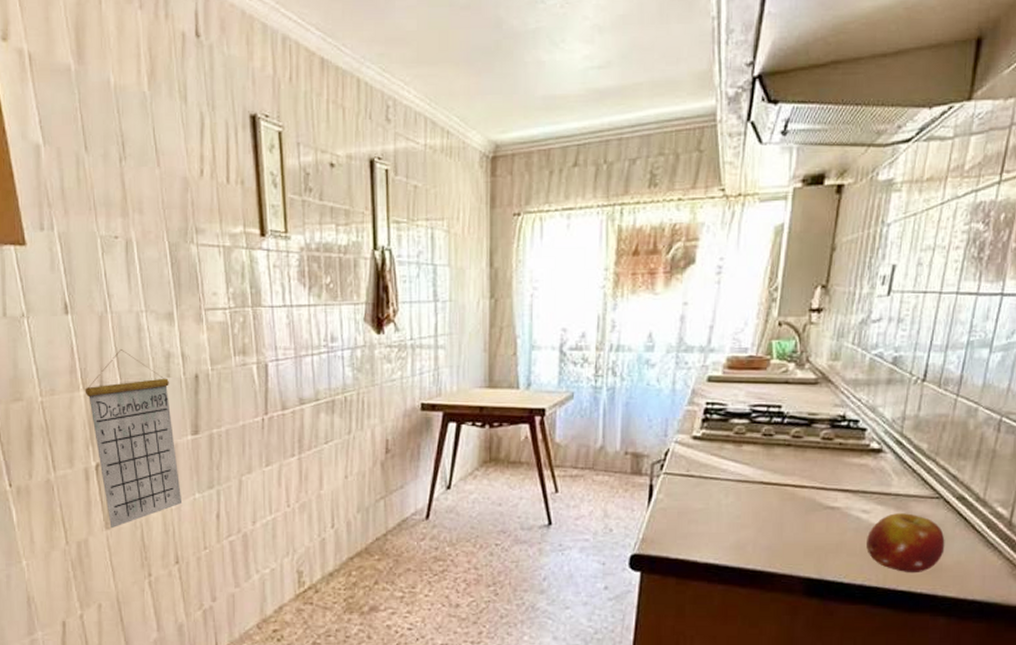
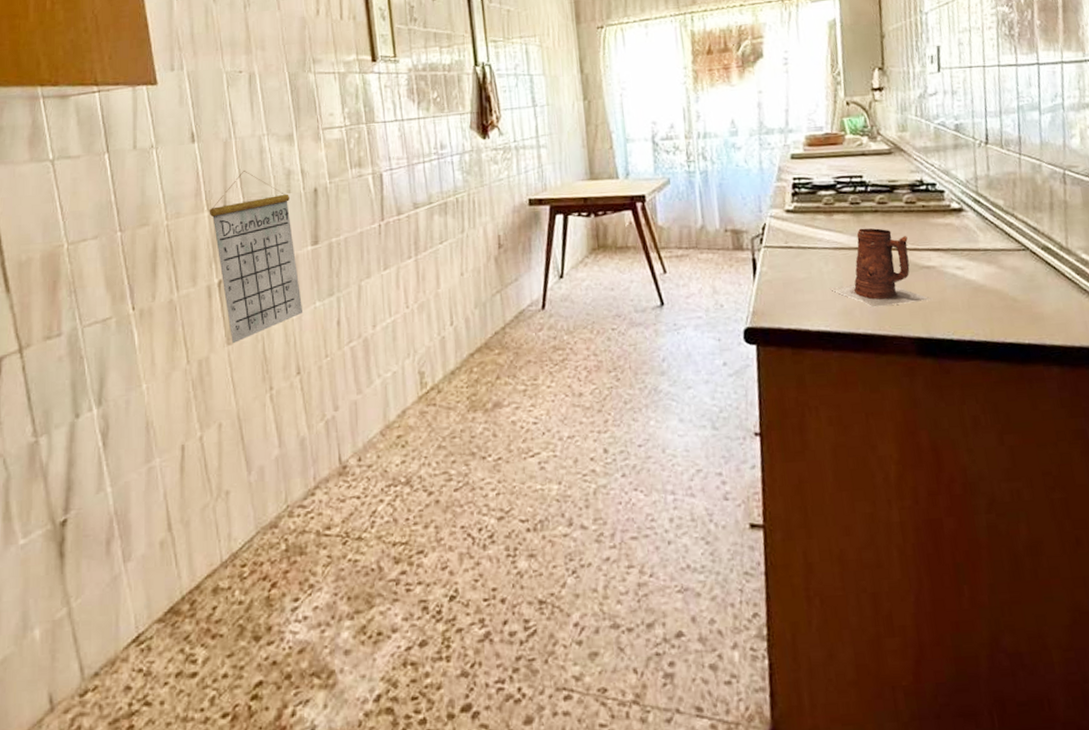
mug: none [725,462,831,544] -> present [829,228,933,308]
fruit: present [866,513,945,573] -> none [966,266,1043,325]

